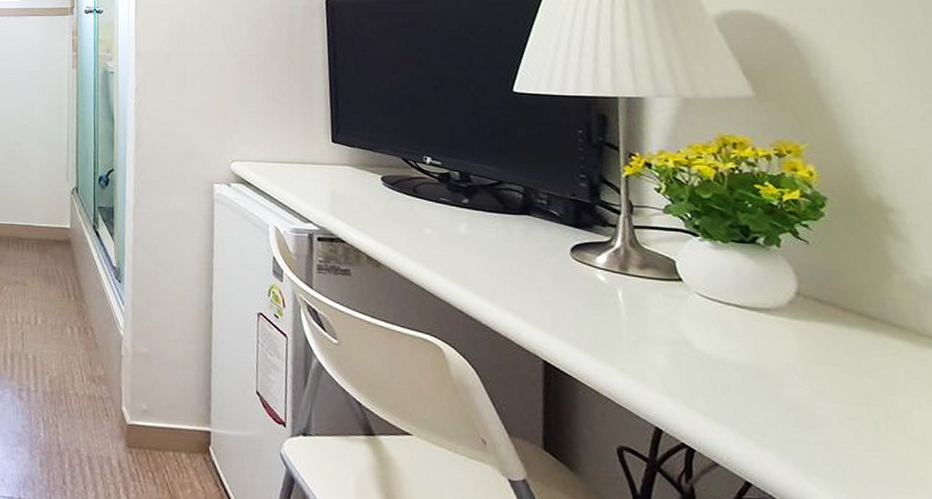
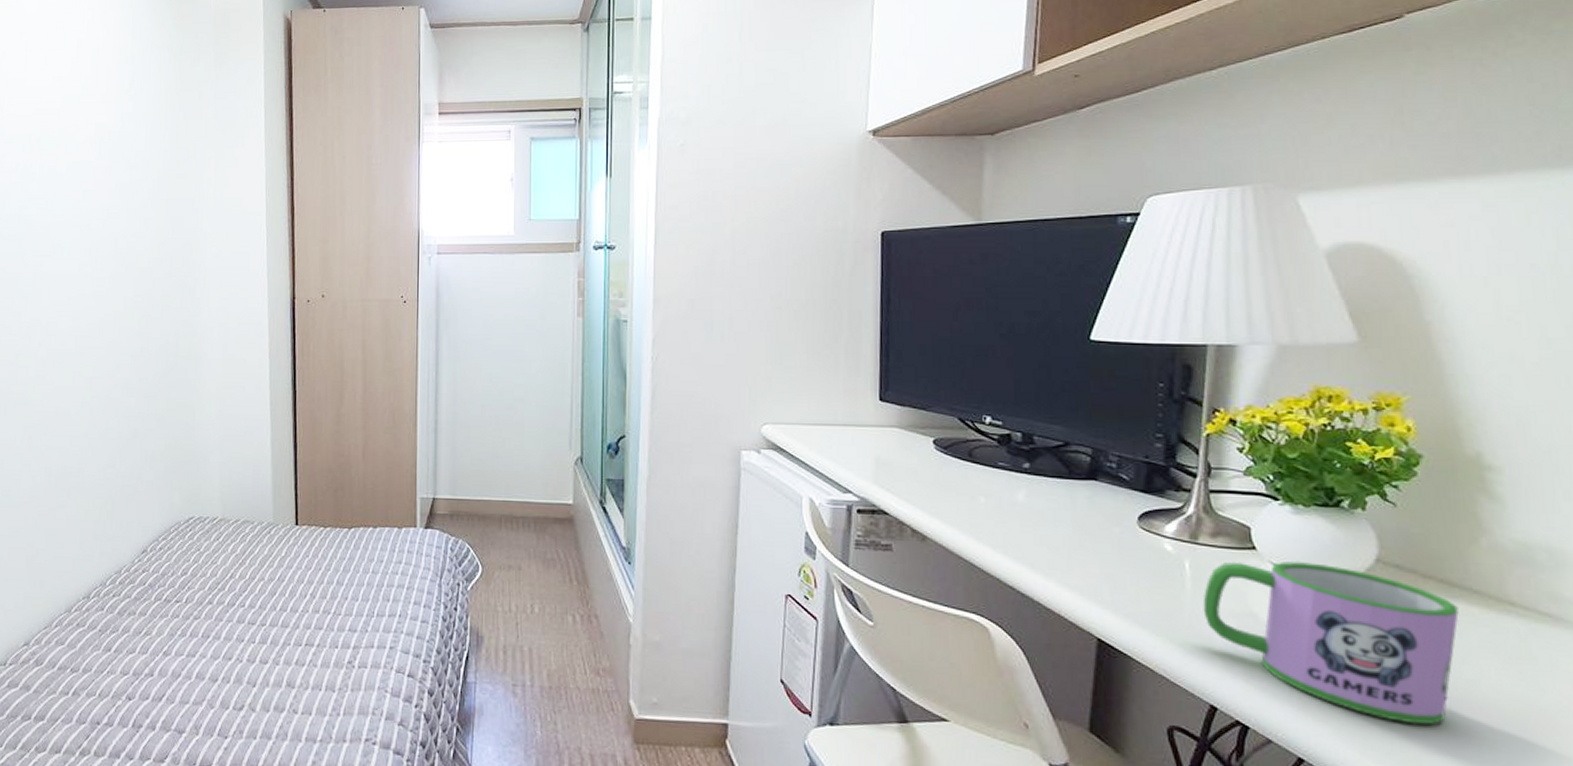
mug: none [638,292,884,453] -> present [1202,561,1459,725]

